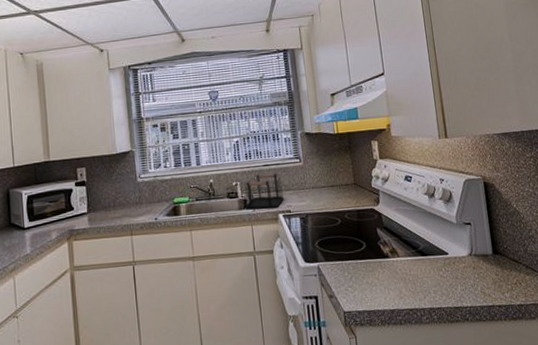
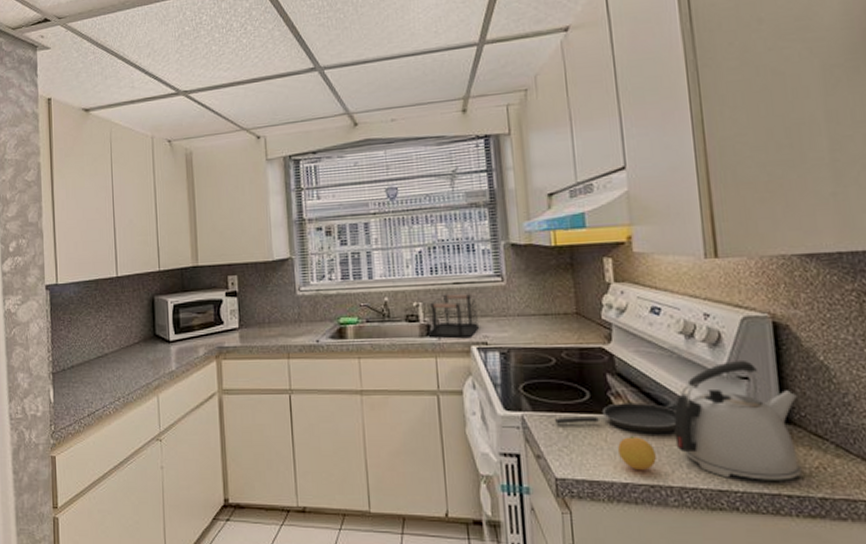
frying pan: none [341,247,426,271] -> present [554,402,677,433]
fruit: none [387,273,413,299] -> present [618,435,656,471]
kettle: none [423,210,508,298] -> present [673,359,804,480]

